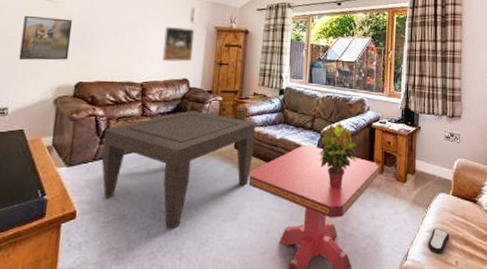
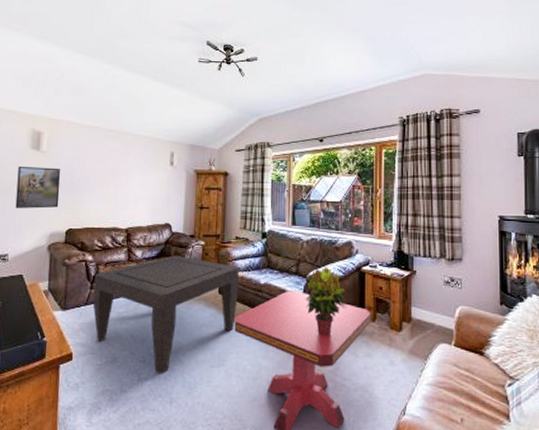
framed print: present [162,27,195,62] -> none [145,171,175,206]
remote control: present [427,228,449,254] -> none [428,381,453,409]

